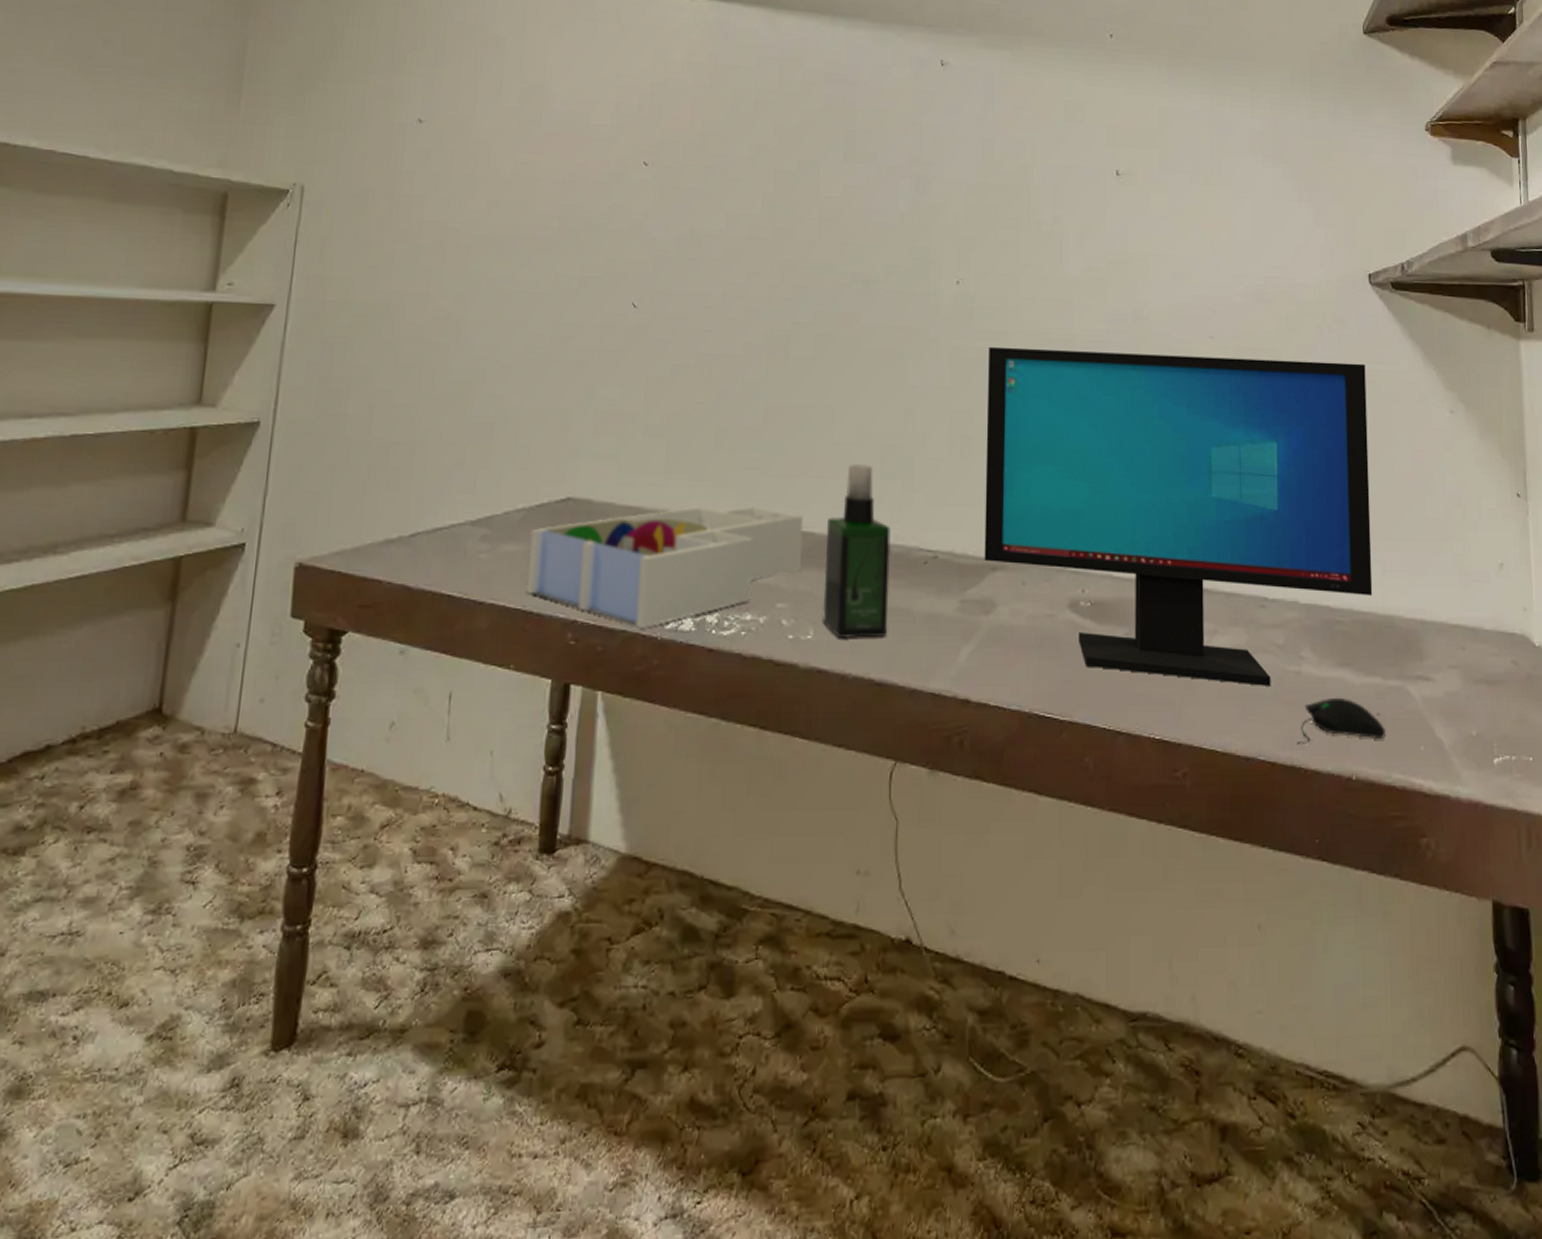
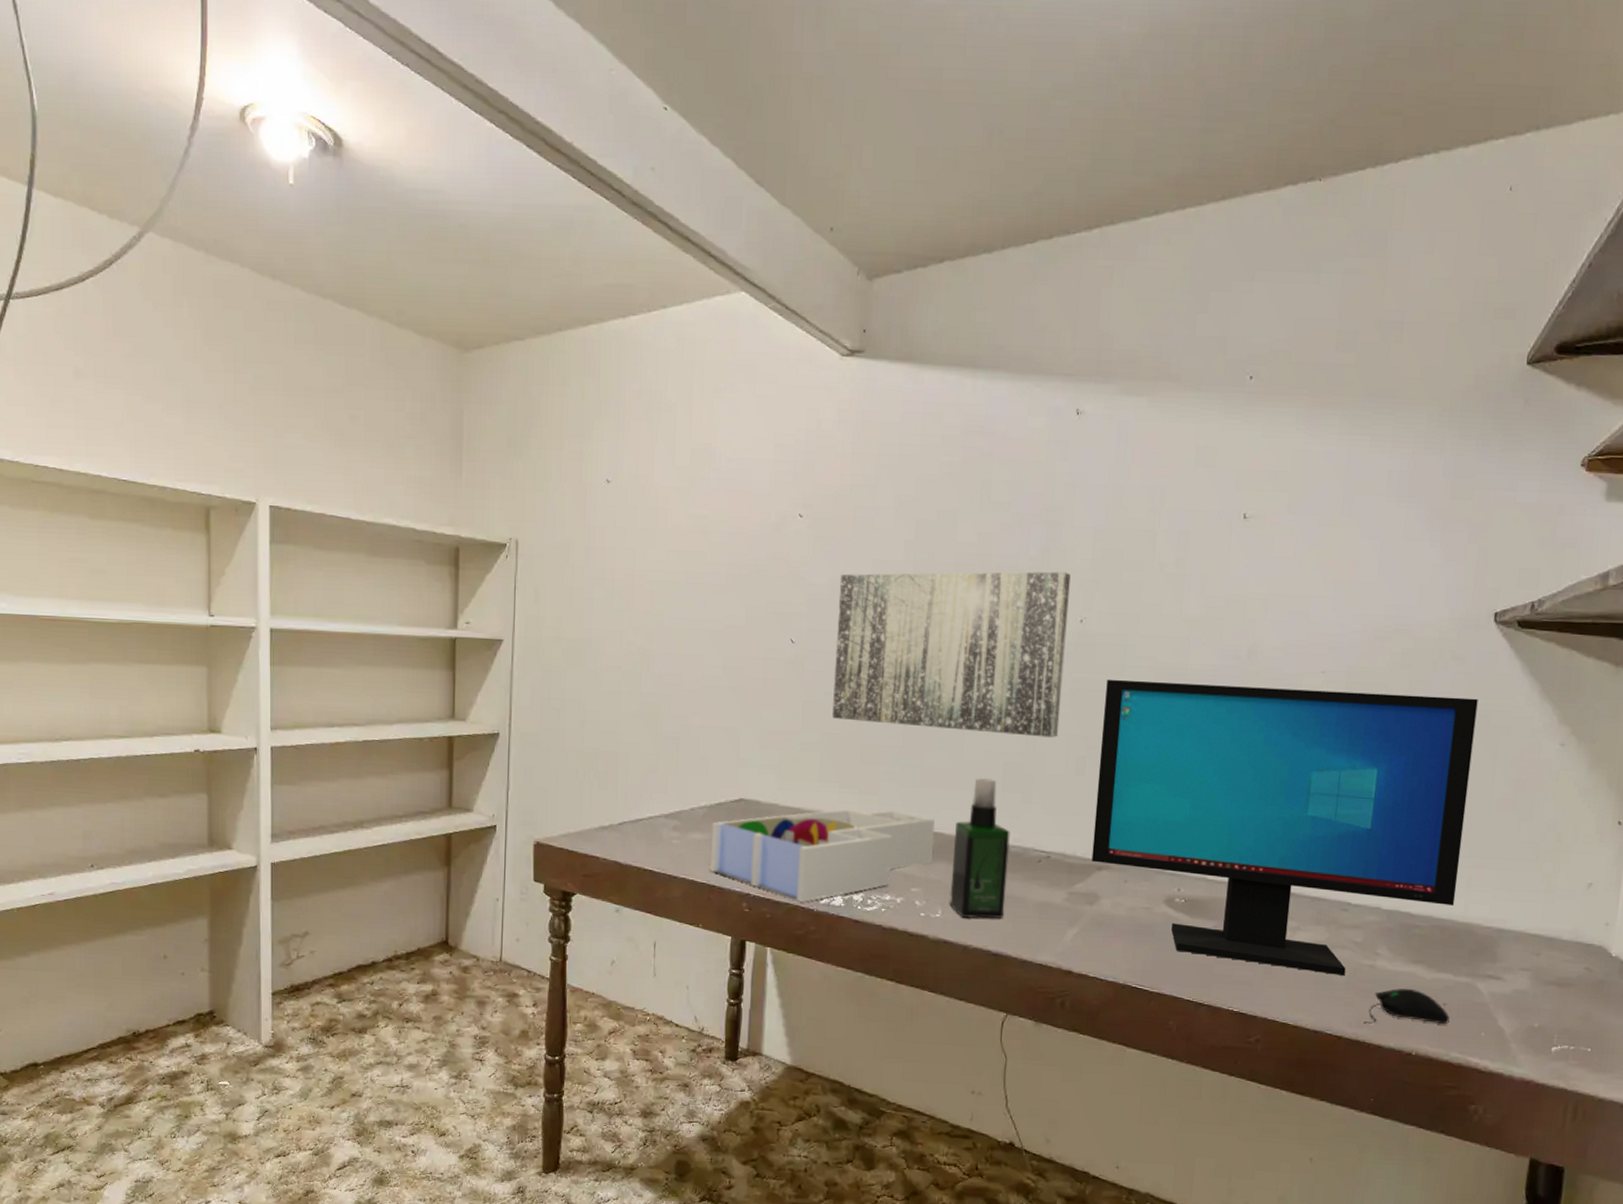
wall art: none [681,228,944,414] -> present [832,571,1071,738]

